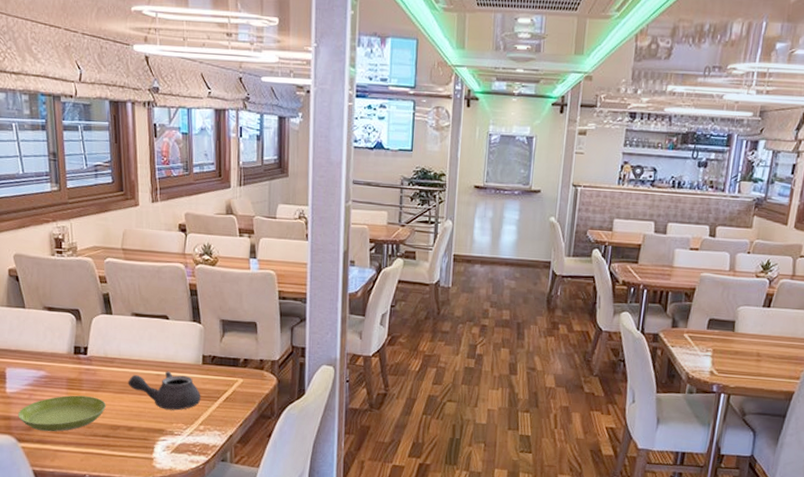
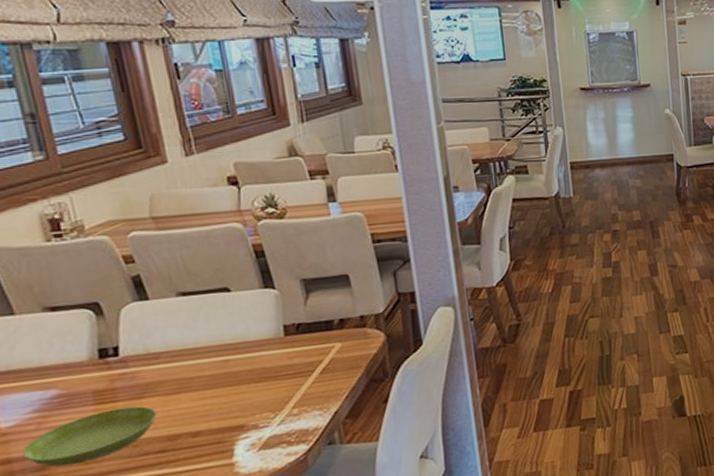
teapot: present [128,371,201,411] -> none [184,353,290,401]

